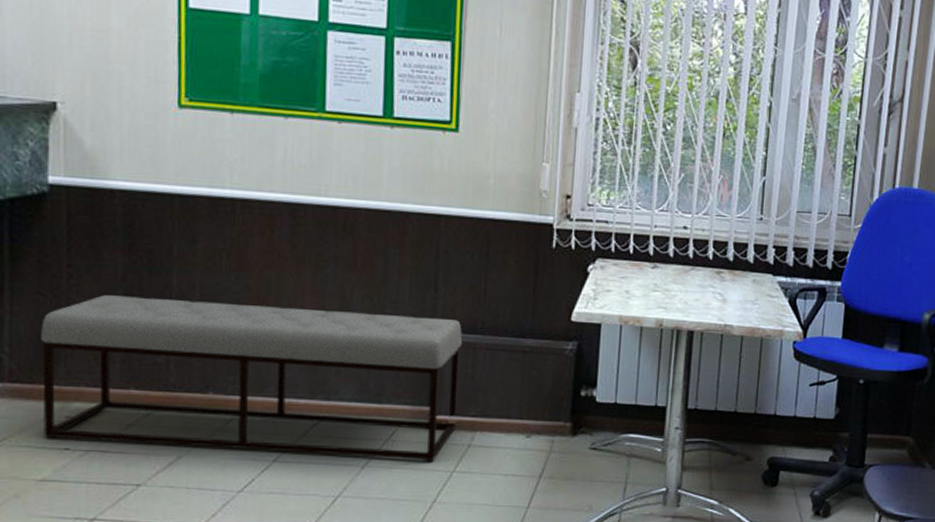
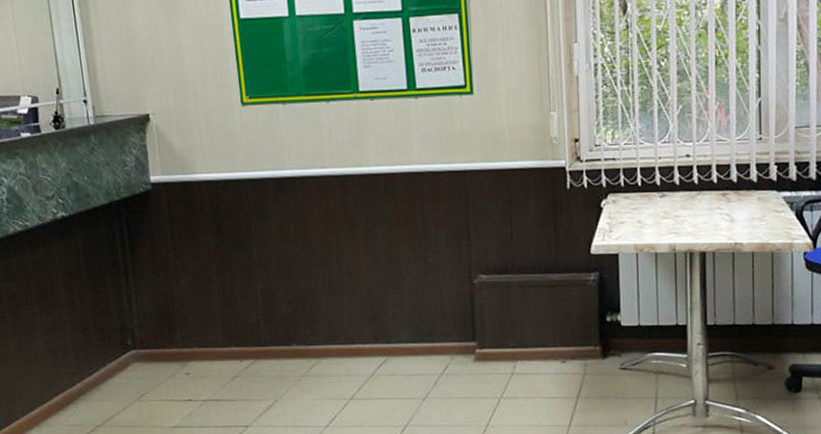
bench: present [41,295,463,461] -> none [159,262,499,392]

